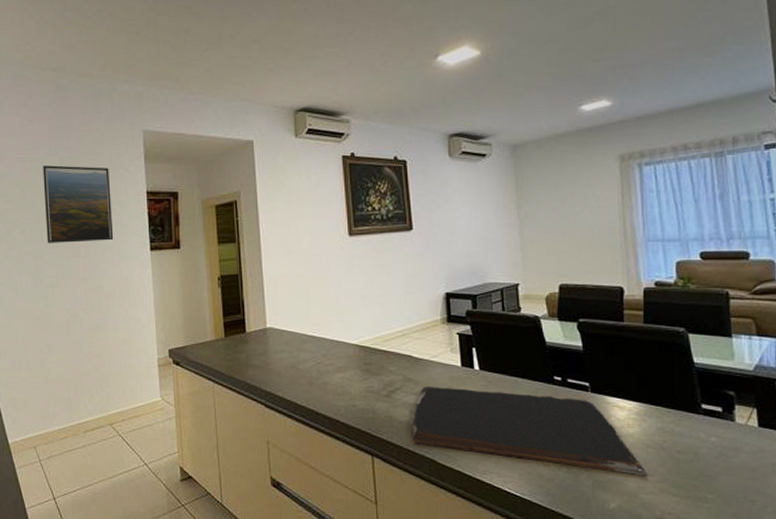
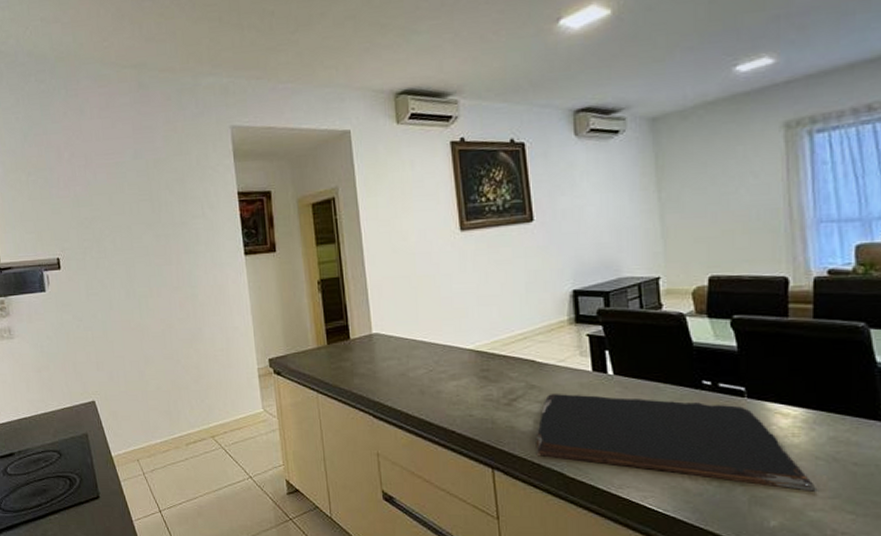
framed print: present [43,165,114,243] -> none [128,168,206,251]

